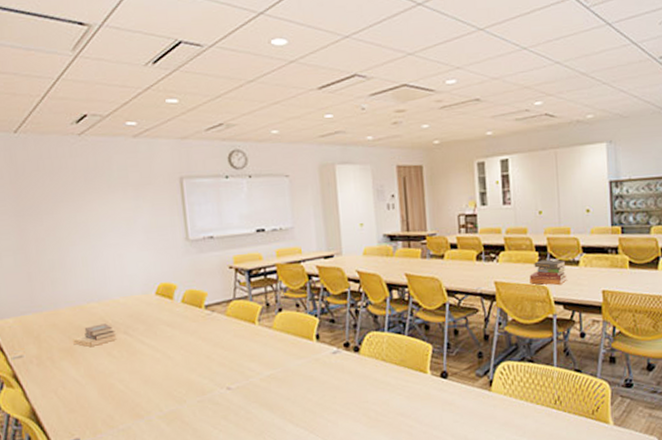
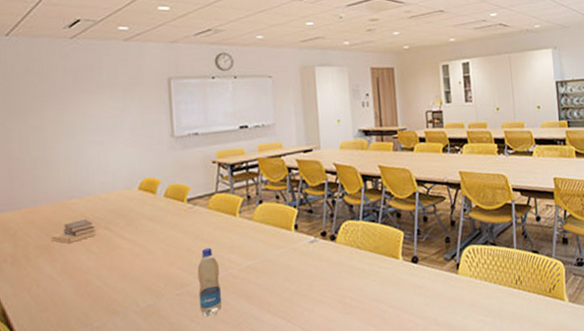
bottle: none [217,355,244,425] -> present [197,247,222,317]
books: present [529,259,567,286] -> none [490,151,523,174]

